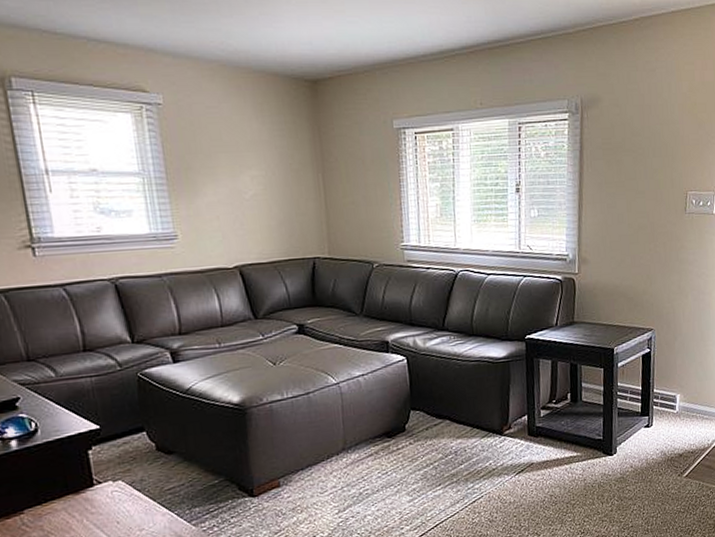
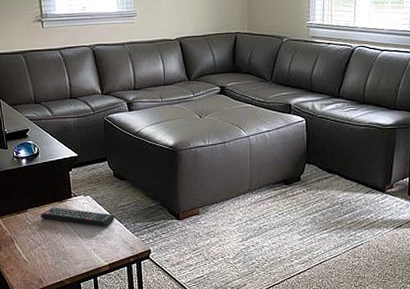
remote control: none [44,500,162,521] -> present [40,207,115,227]

